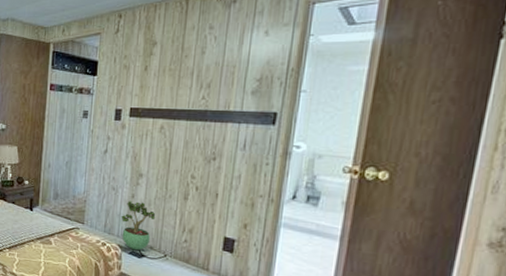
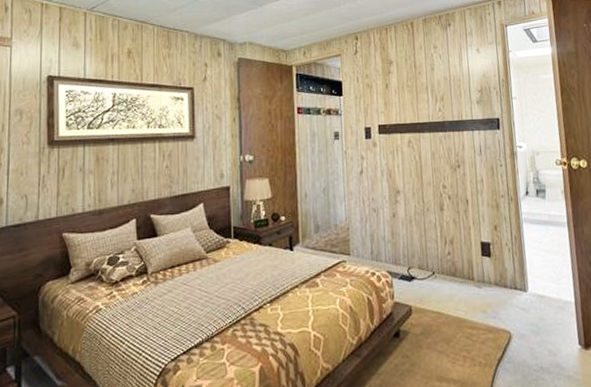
potted plant: present [121,201,156,250] -> none [385,220,419,273]

